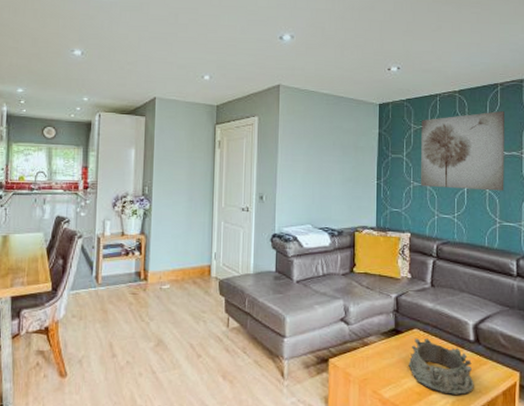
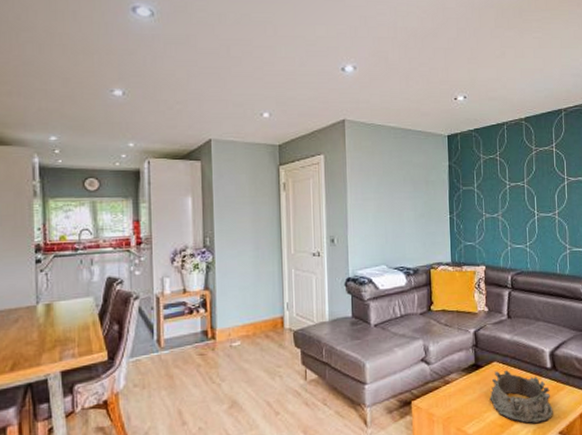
wall art: present [421,111,504,191] -> none [490,137,573,218]

